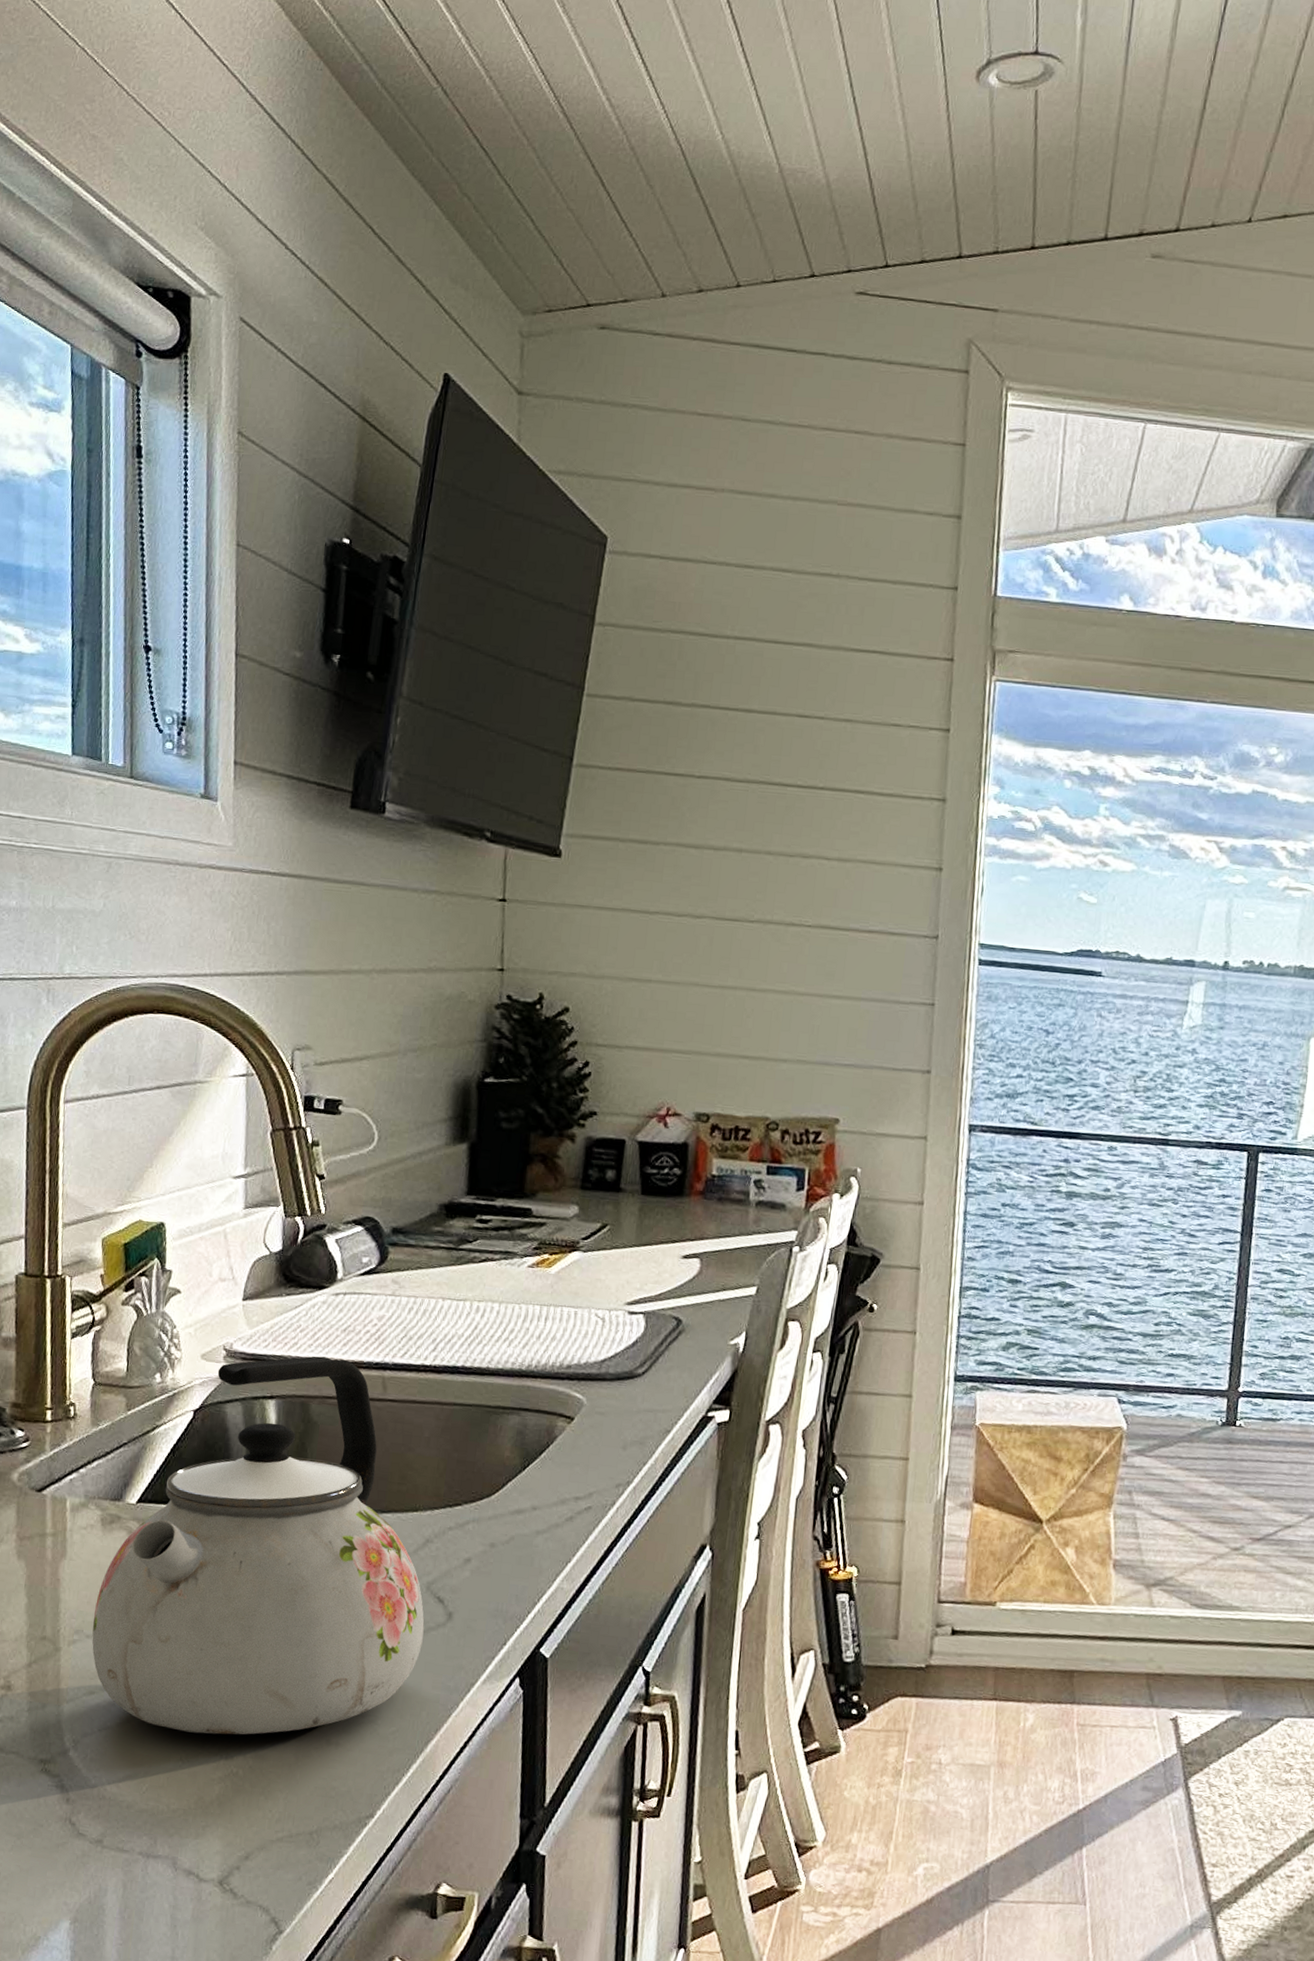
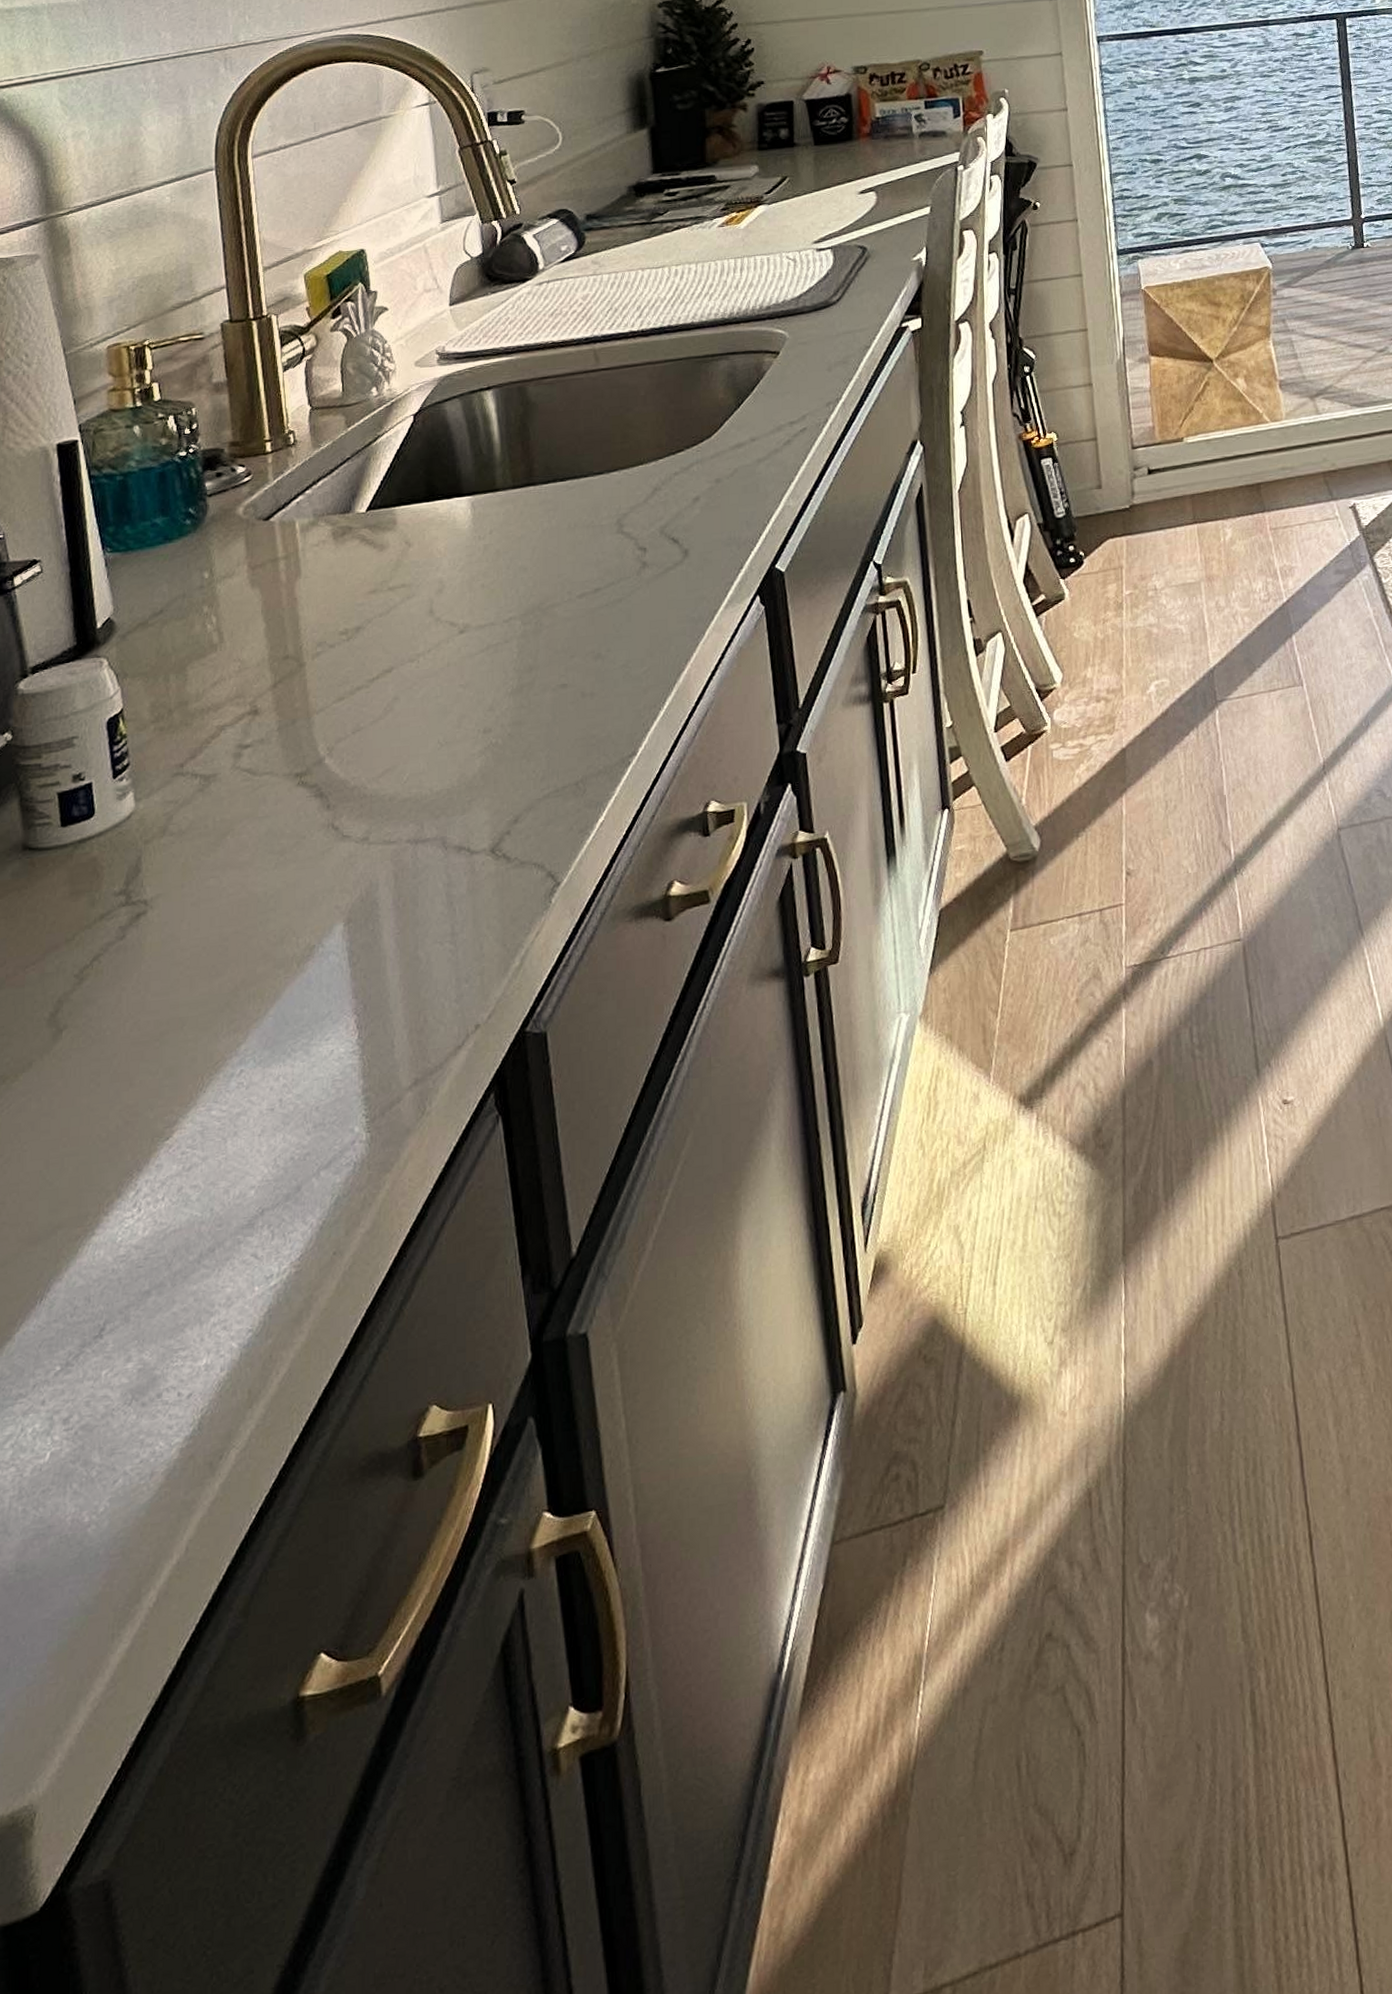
kettle: present [92,1356,424,1735] -> none [335,341,663,716]

